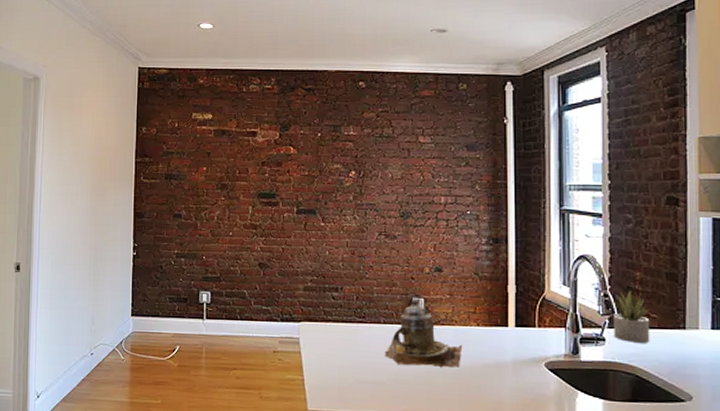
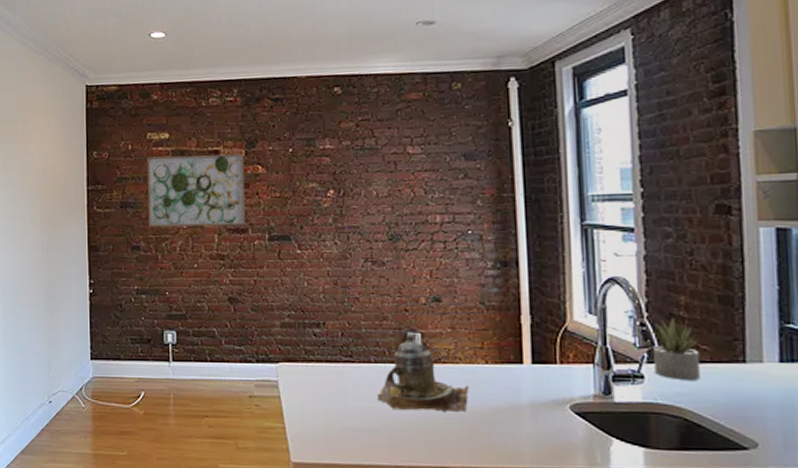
wall art: none [190,134,279,199] -> present [146,154,245,227]

